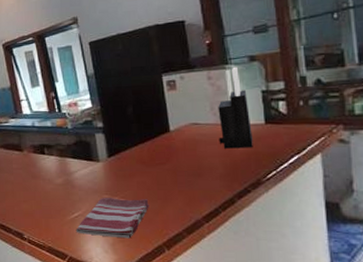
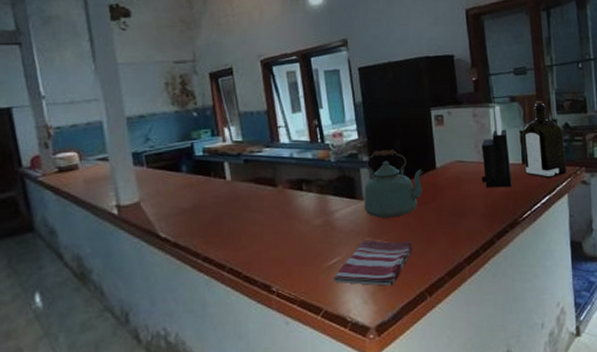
kettle: none [99,115,157,178] -> present [364,149,423,218]
liquor: none [264,58,319,138] -> present [522,101,567,179]

